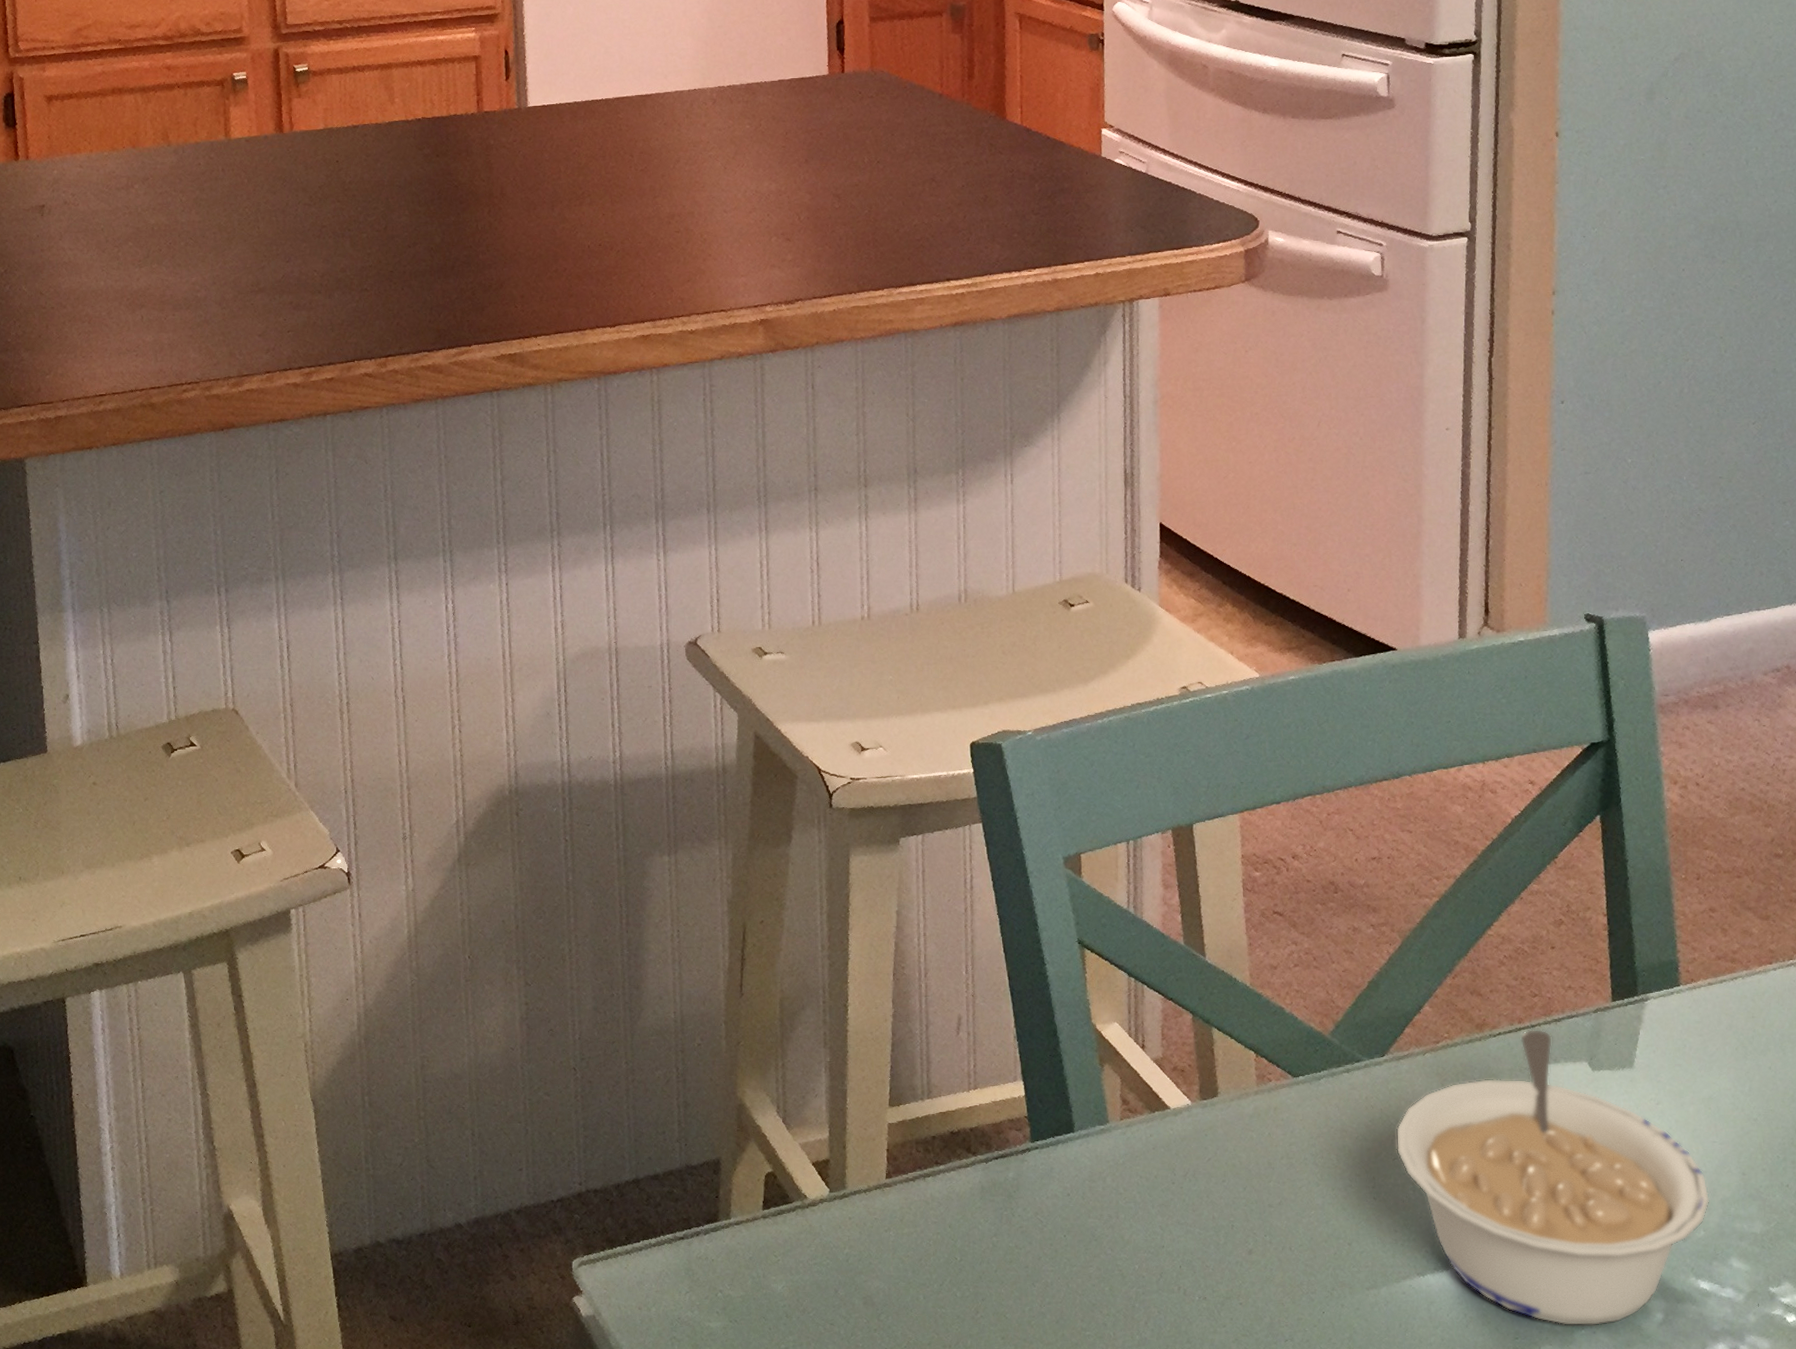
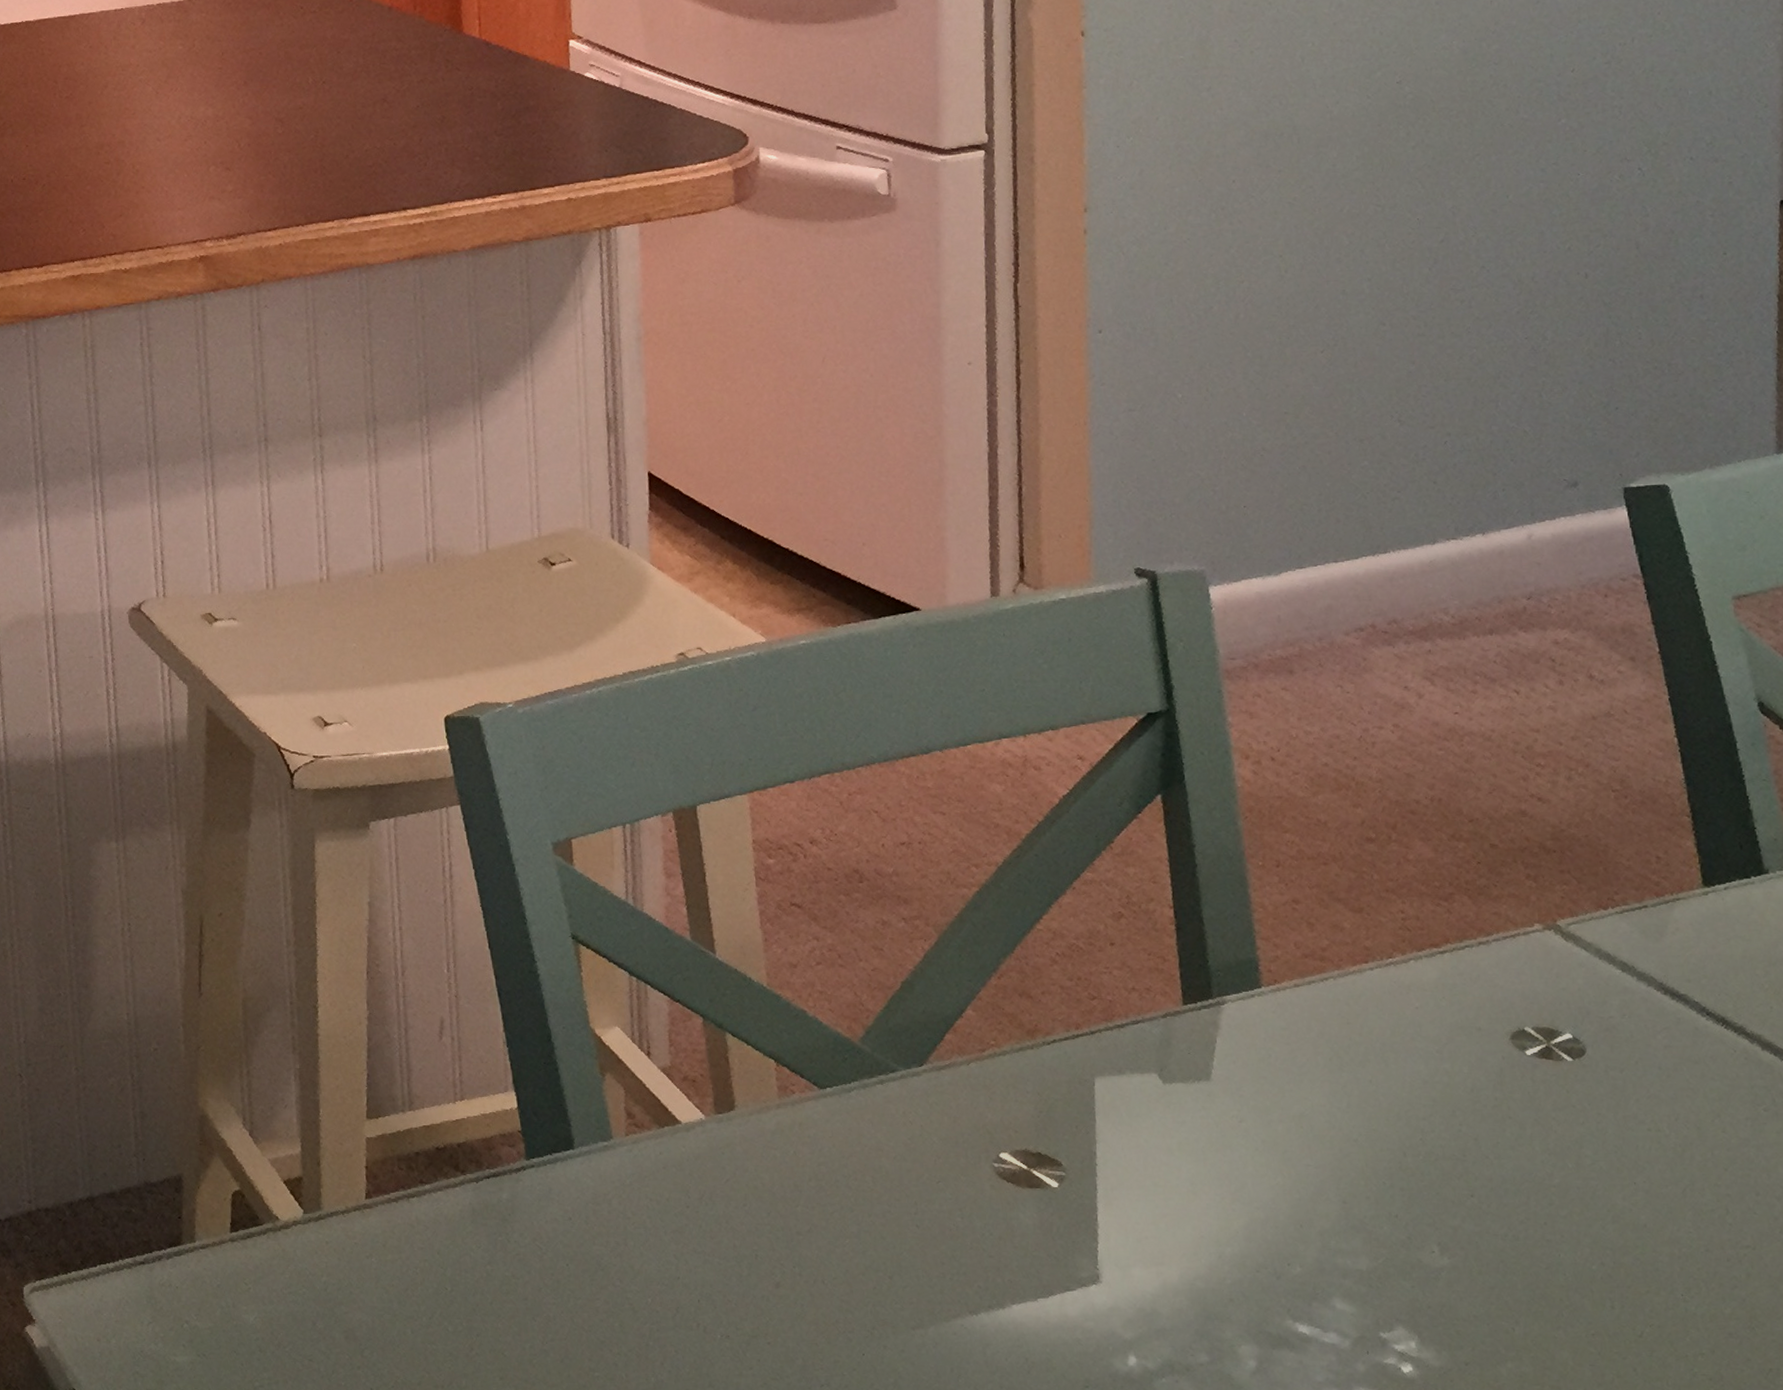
legume: present [1395,1029,1710,1326] -> none [938,1035,1307,1374]

